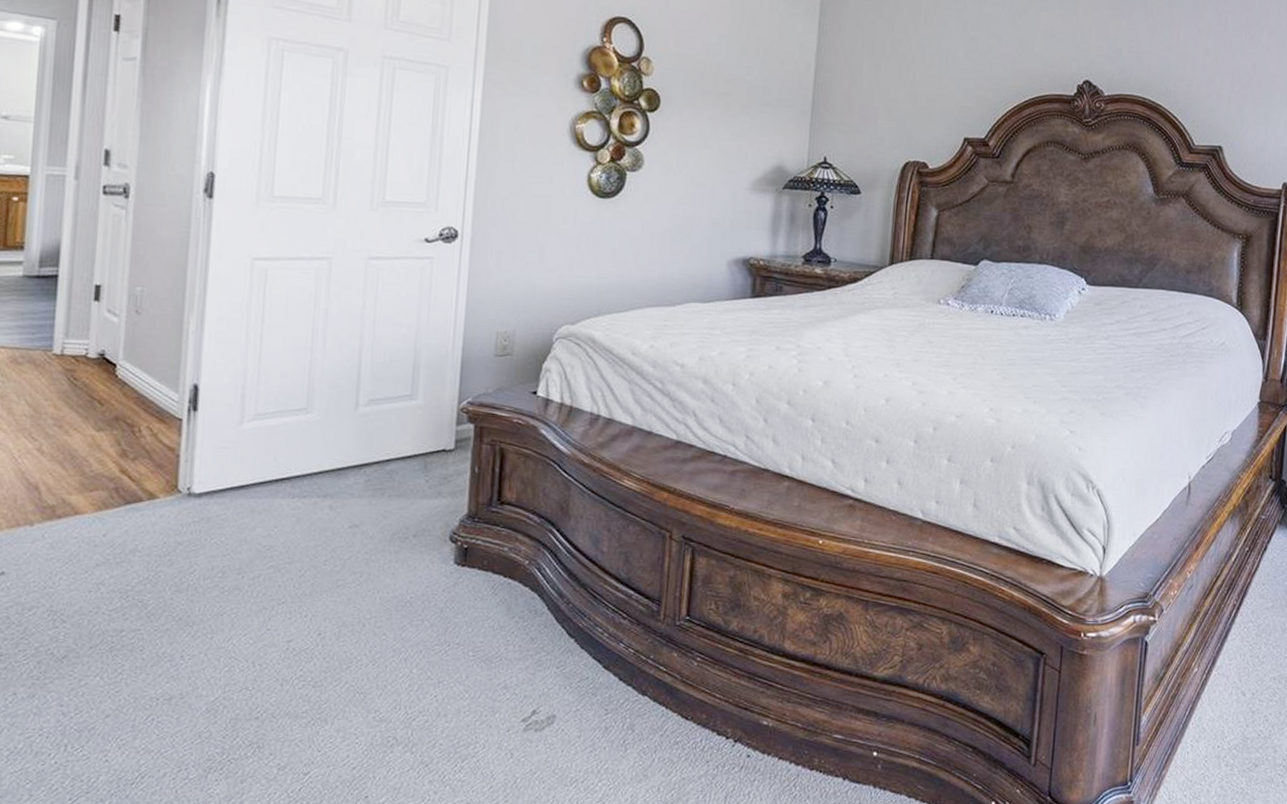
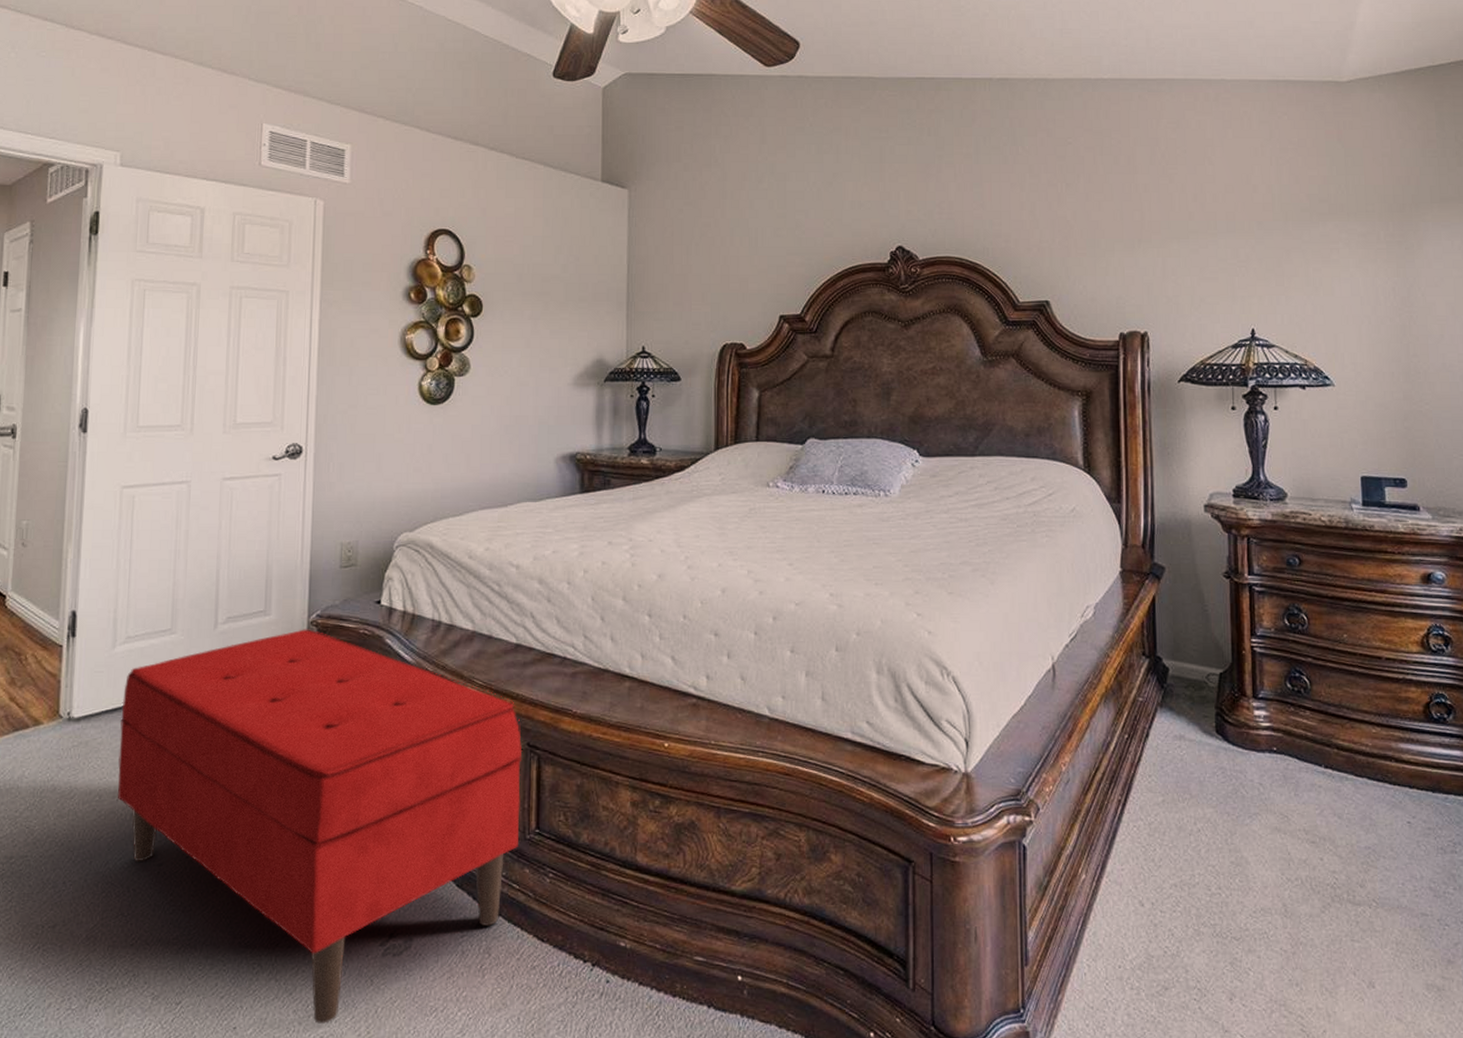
bench: none [243,415,677,793] -> present [118,629,523,1024]

